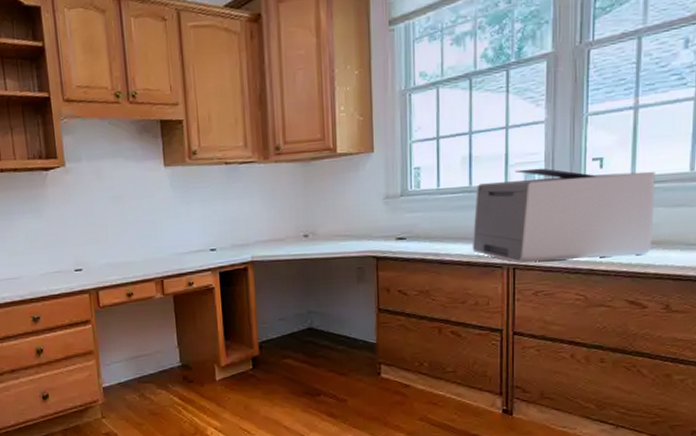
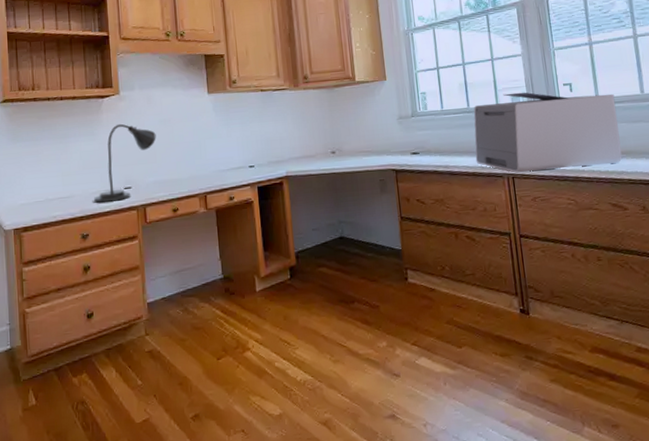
desk lamp: none [41,199,108,286] -> present [92,123,156,204]

